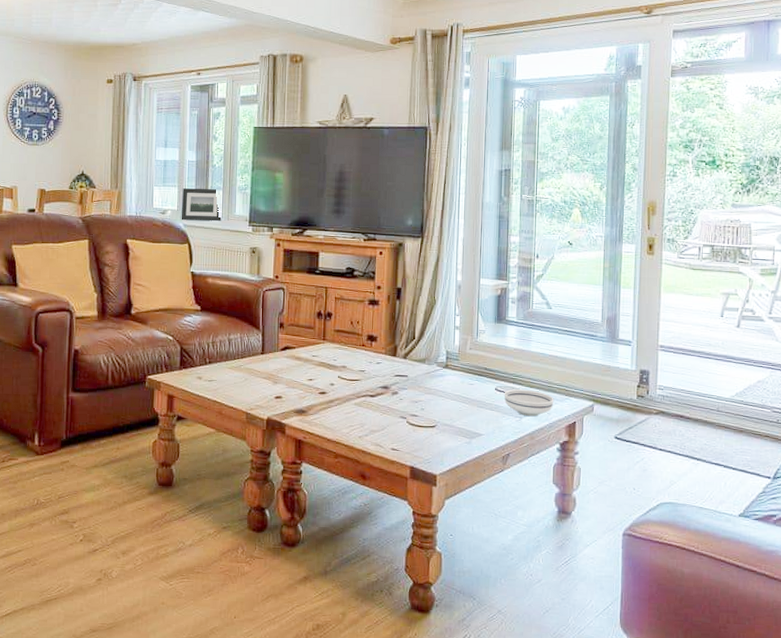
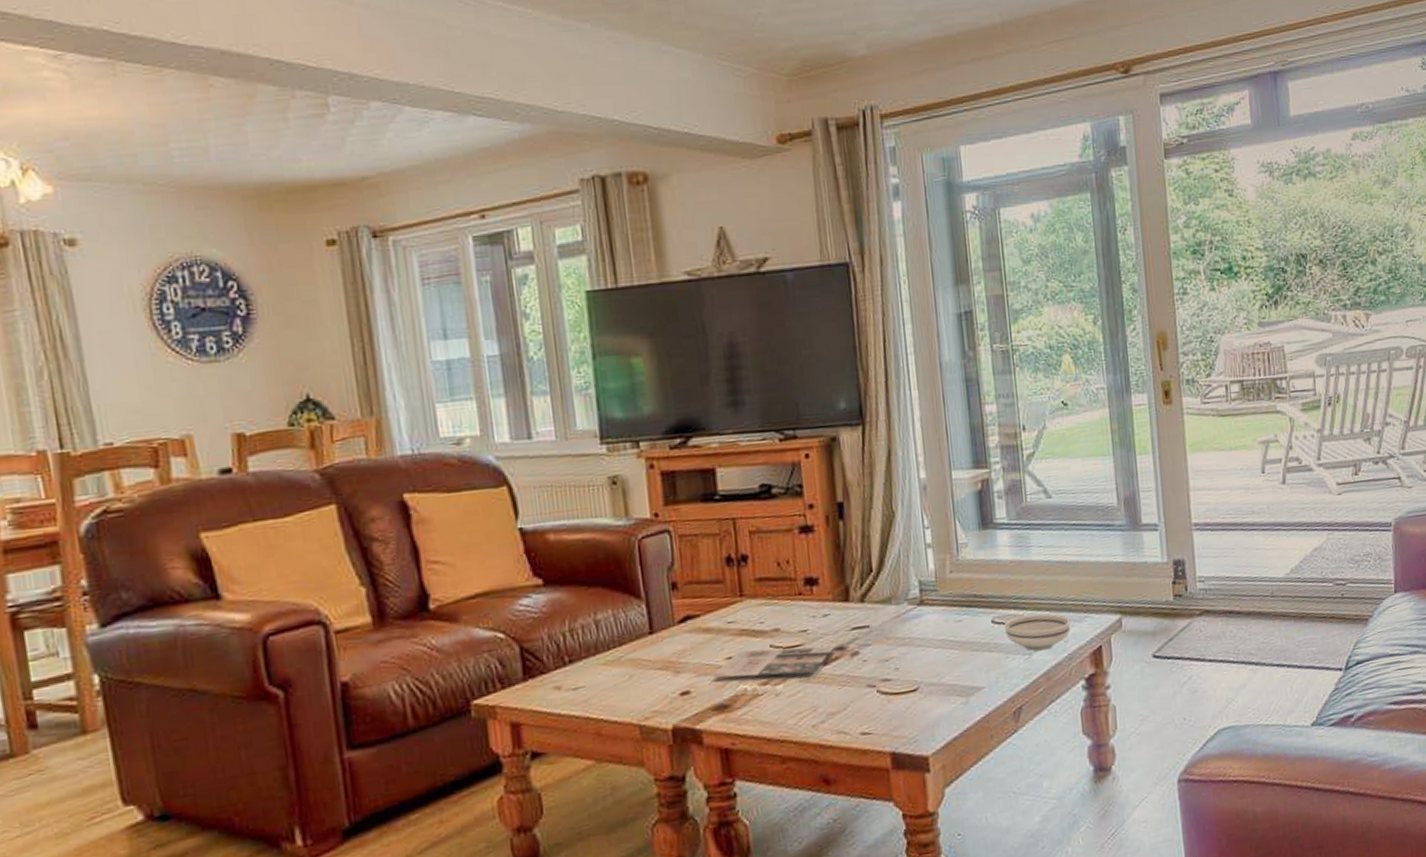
picture frame: present [181,188,222,222] -> none [485,393,556,451]
magazine: none [296,376,381,411] -> present [710,645,835,696]

